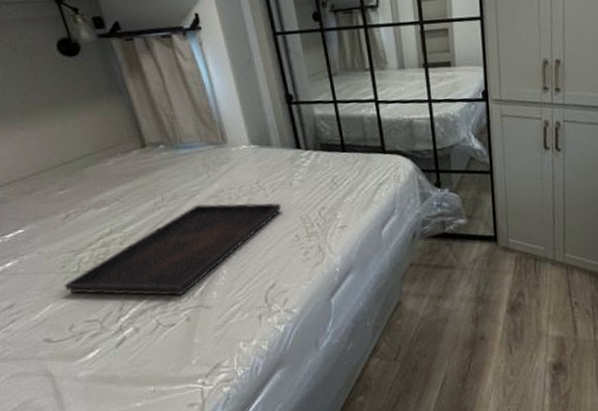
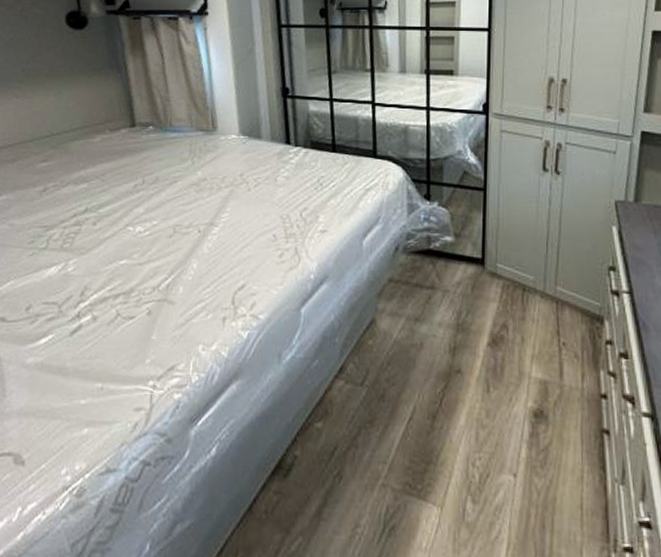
serving tray: present [64,202,281,296] -> none [29,191,262,286]

